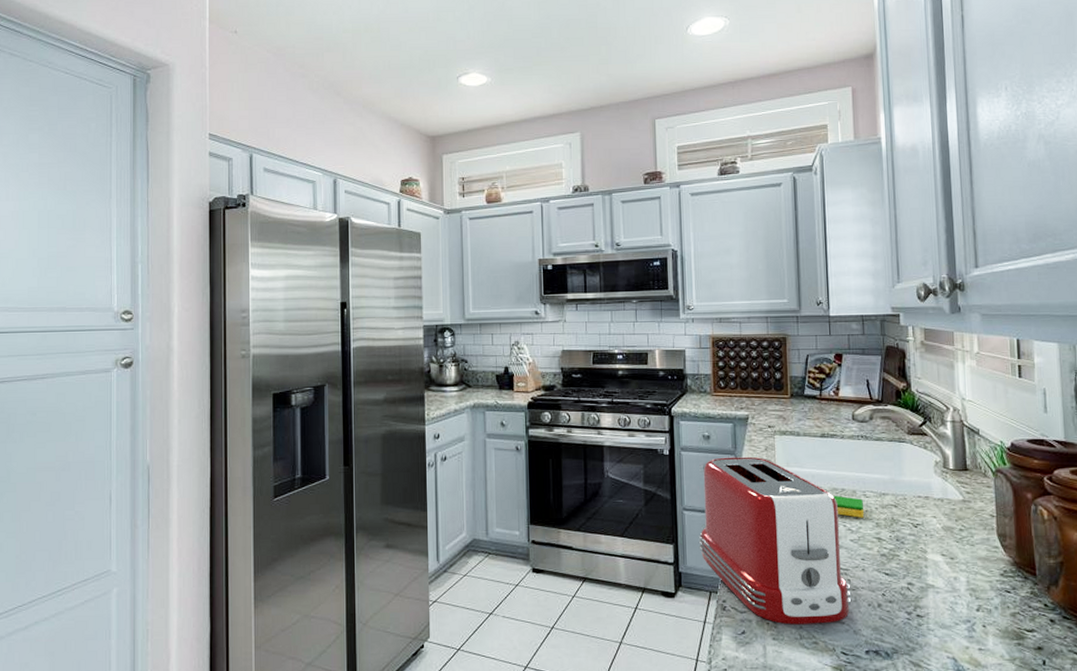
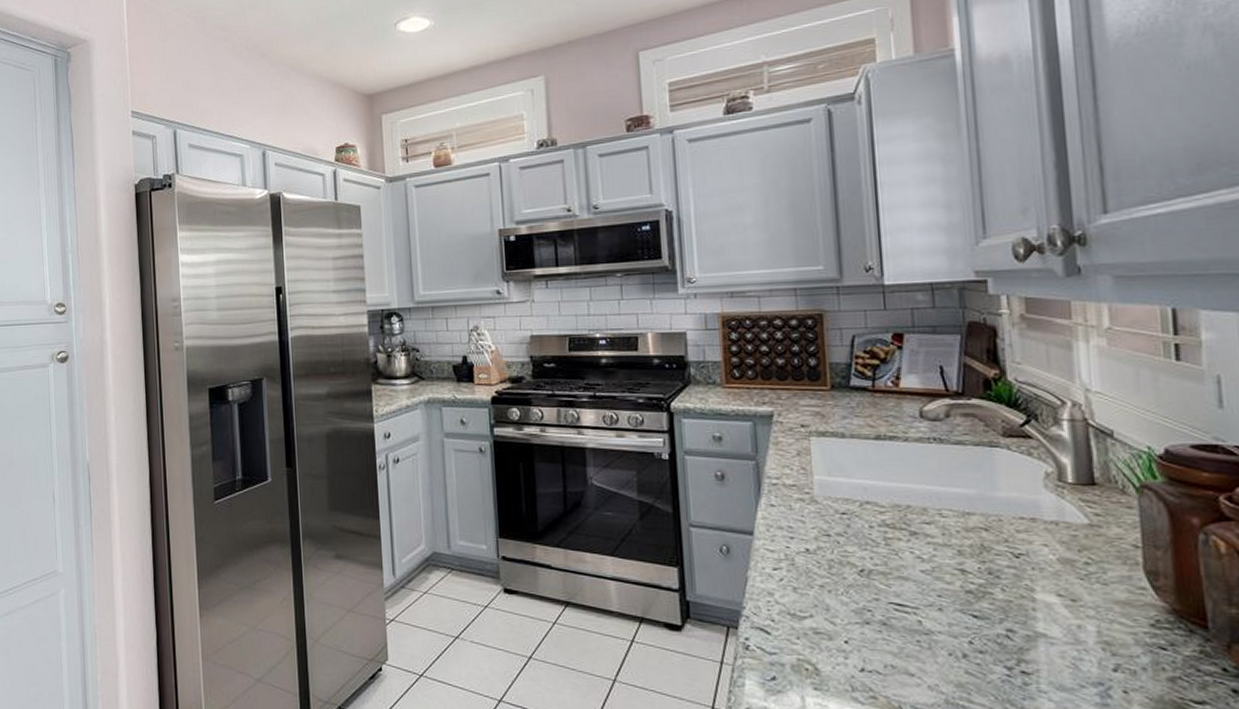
toaster: present [698,456,852,625] -> none [710,463,924,675]
dish sponge: present [833,495,864,518] -> none [894,513,939,543]

